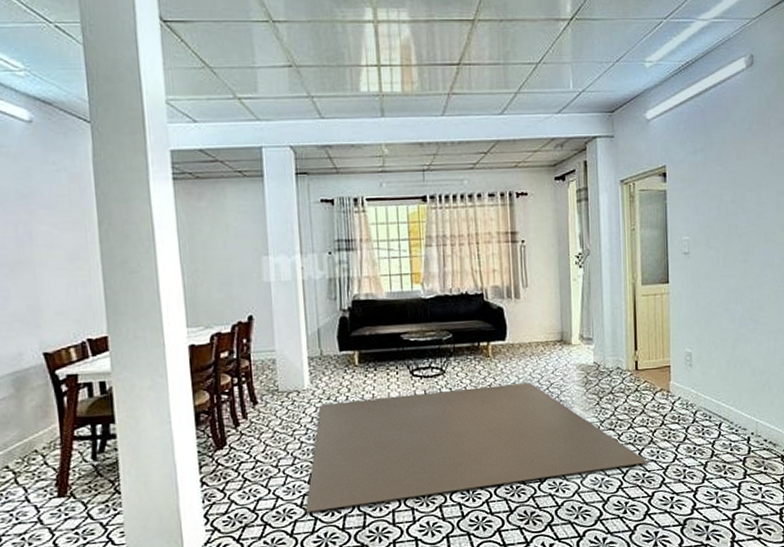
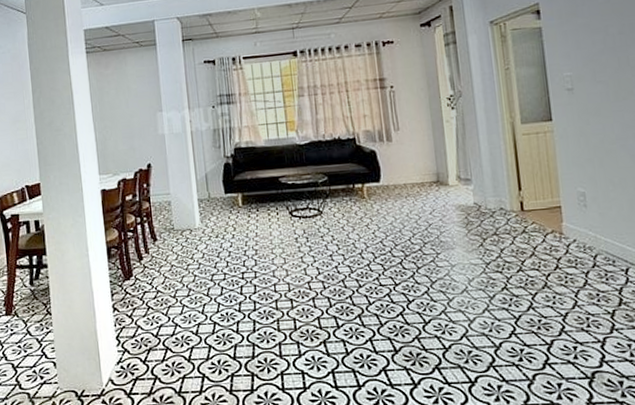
area rug: present [305,383,649,513] -> none [200,223,544,340]

